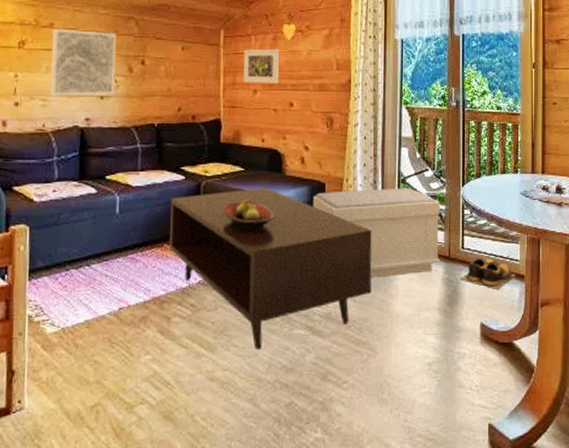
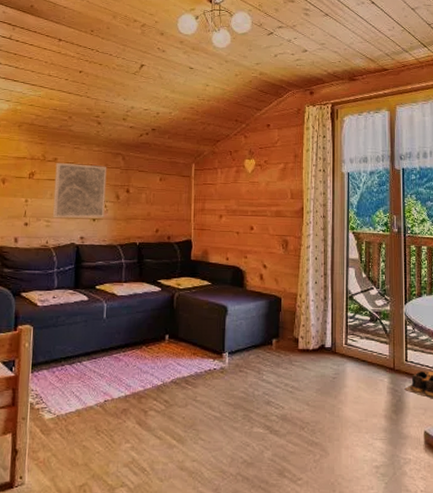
coffee table: present [170,187,372,349] -> none [147,299,323,444]
fruit bowl: present [222,198,275,230] -> none [192,309,237,337]
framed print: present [243,48,280,84] -> none [210,180,242,210]
bench: present [313,188,440,278] -> none [270,304,385,385]

